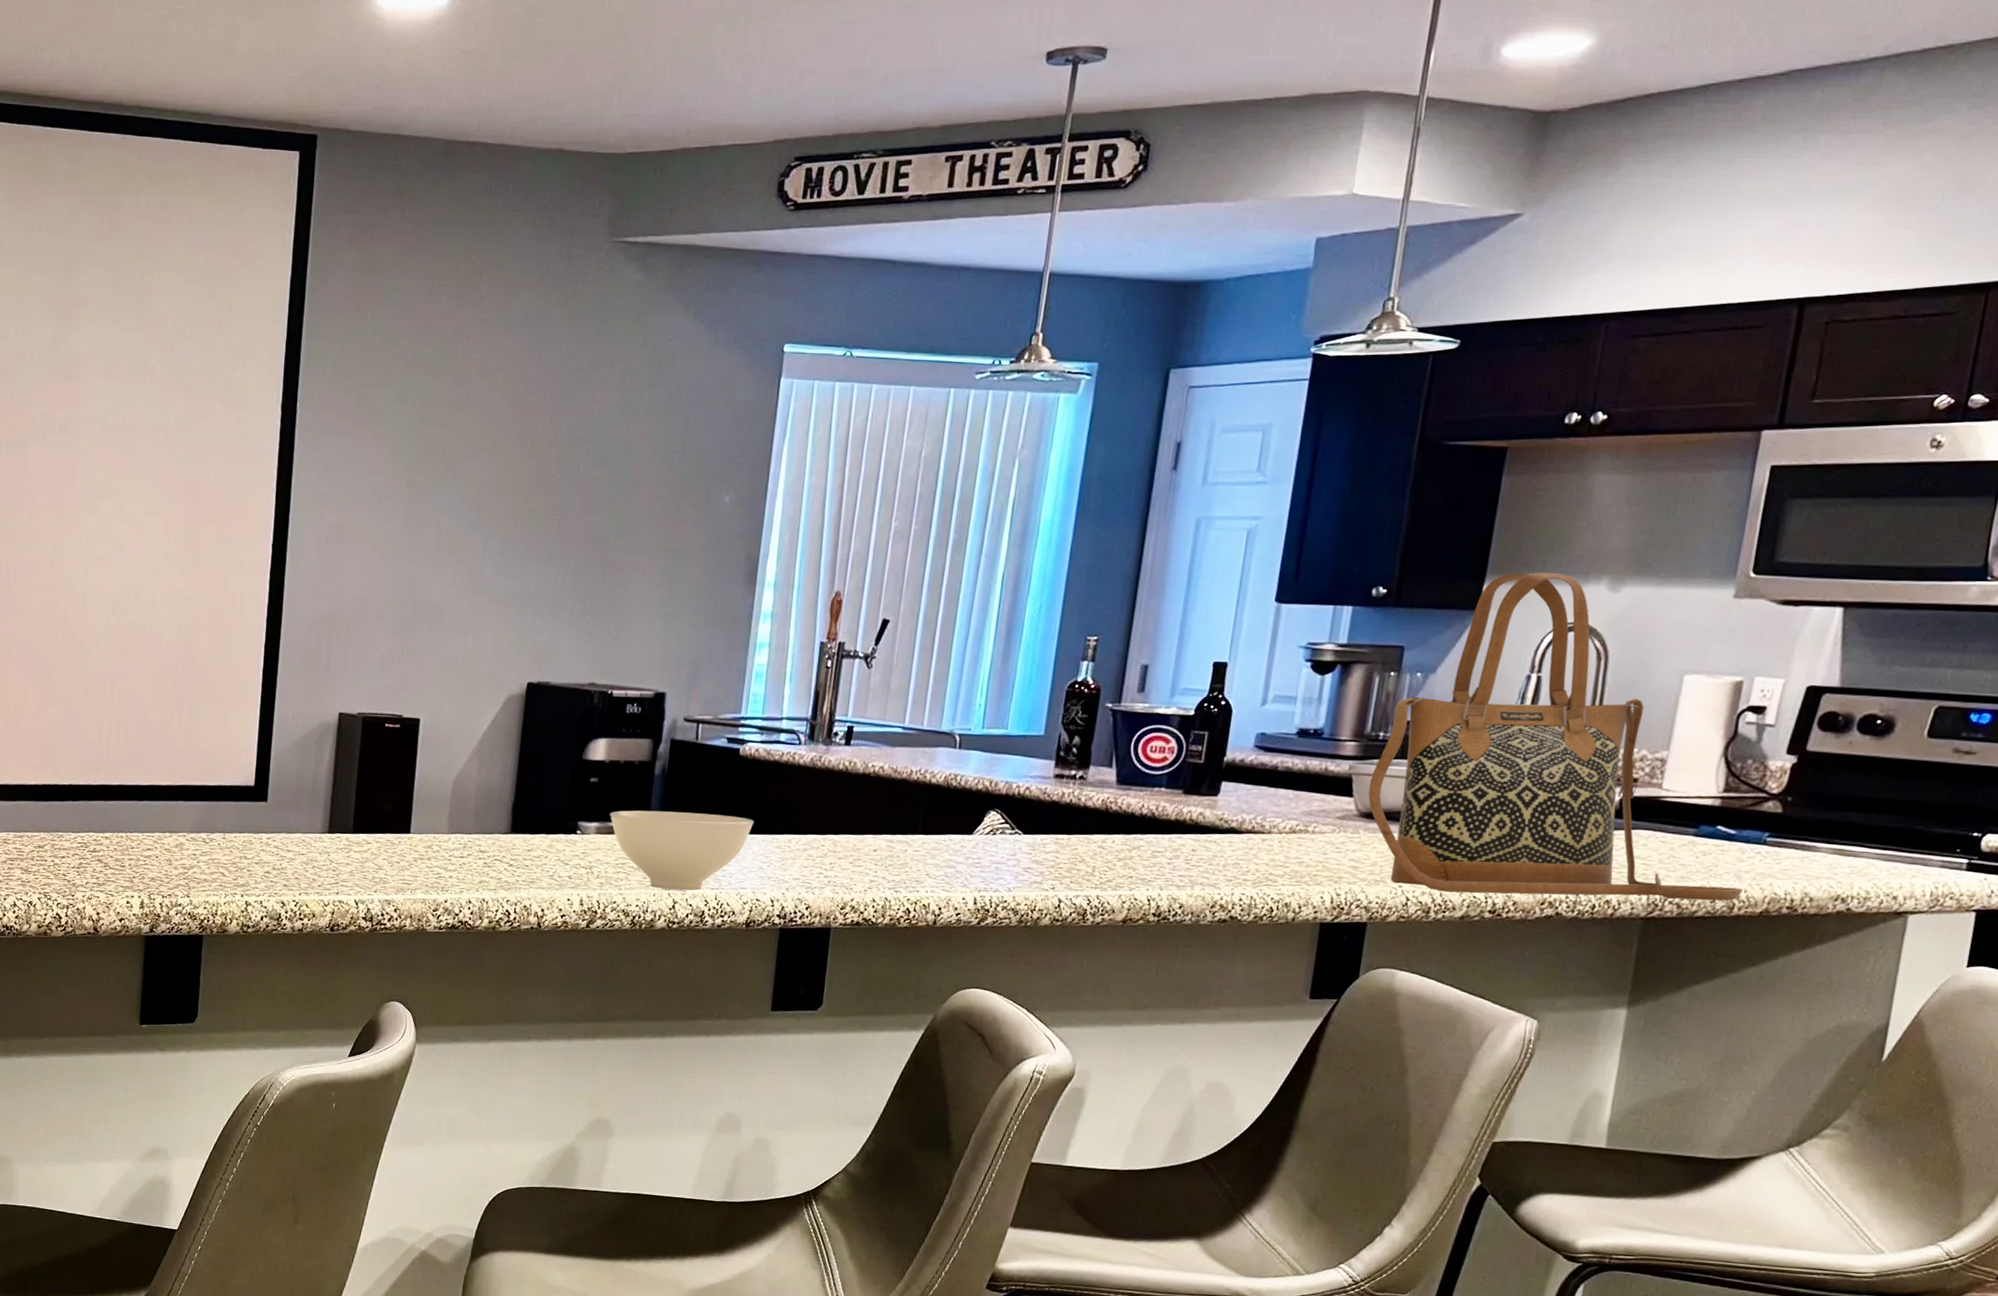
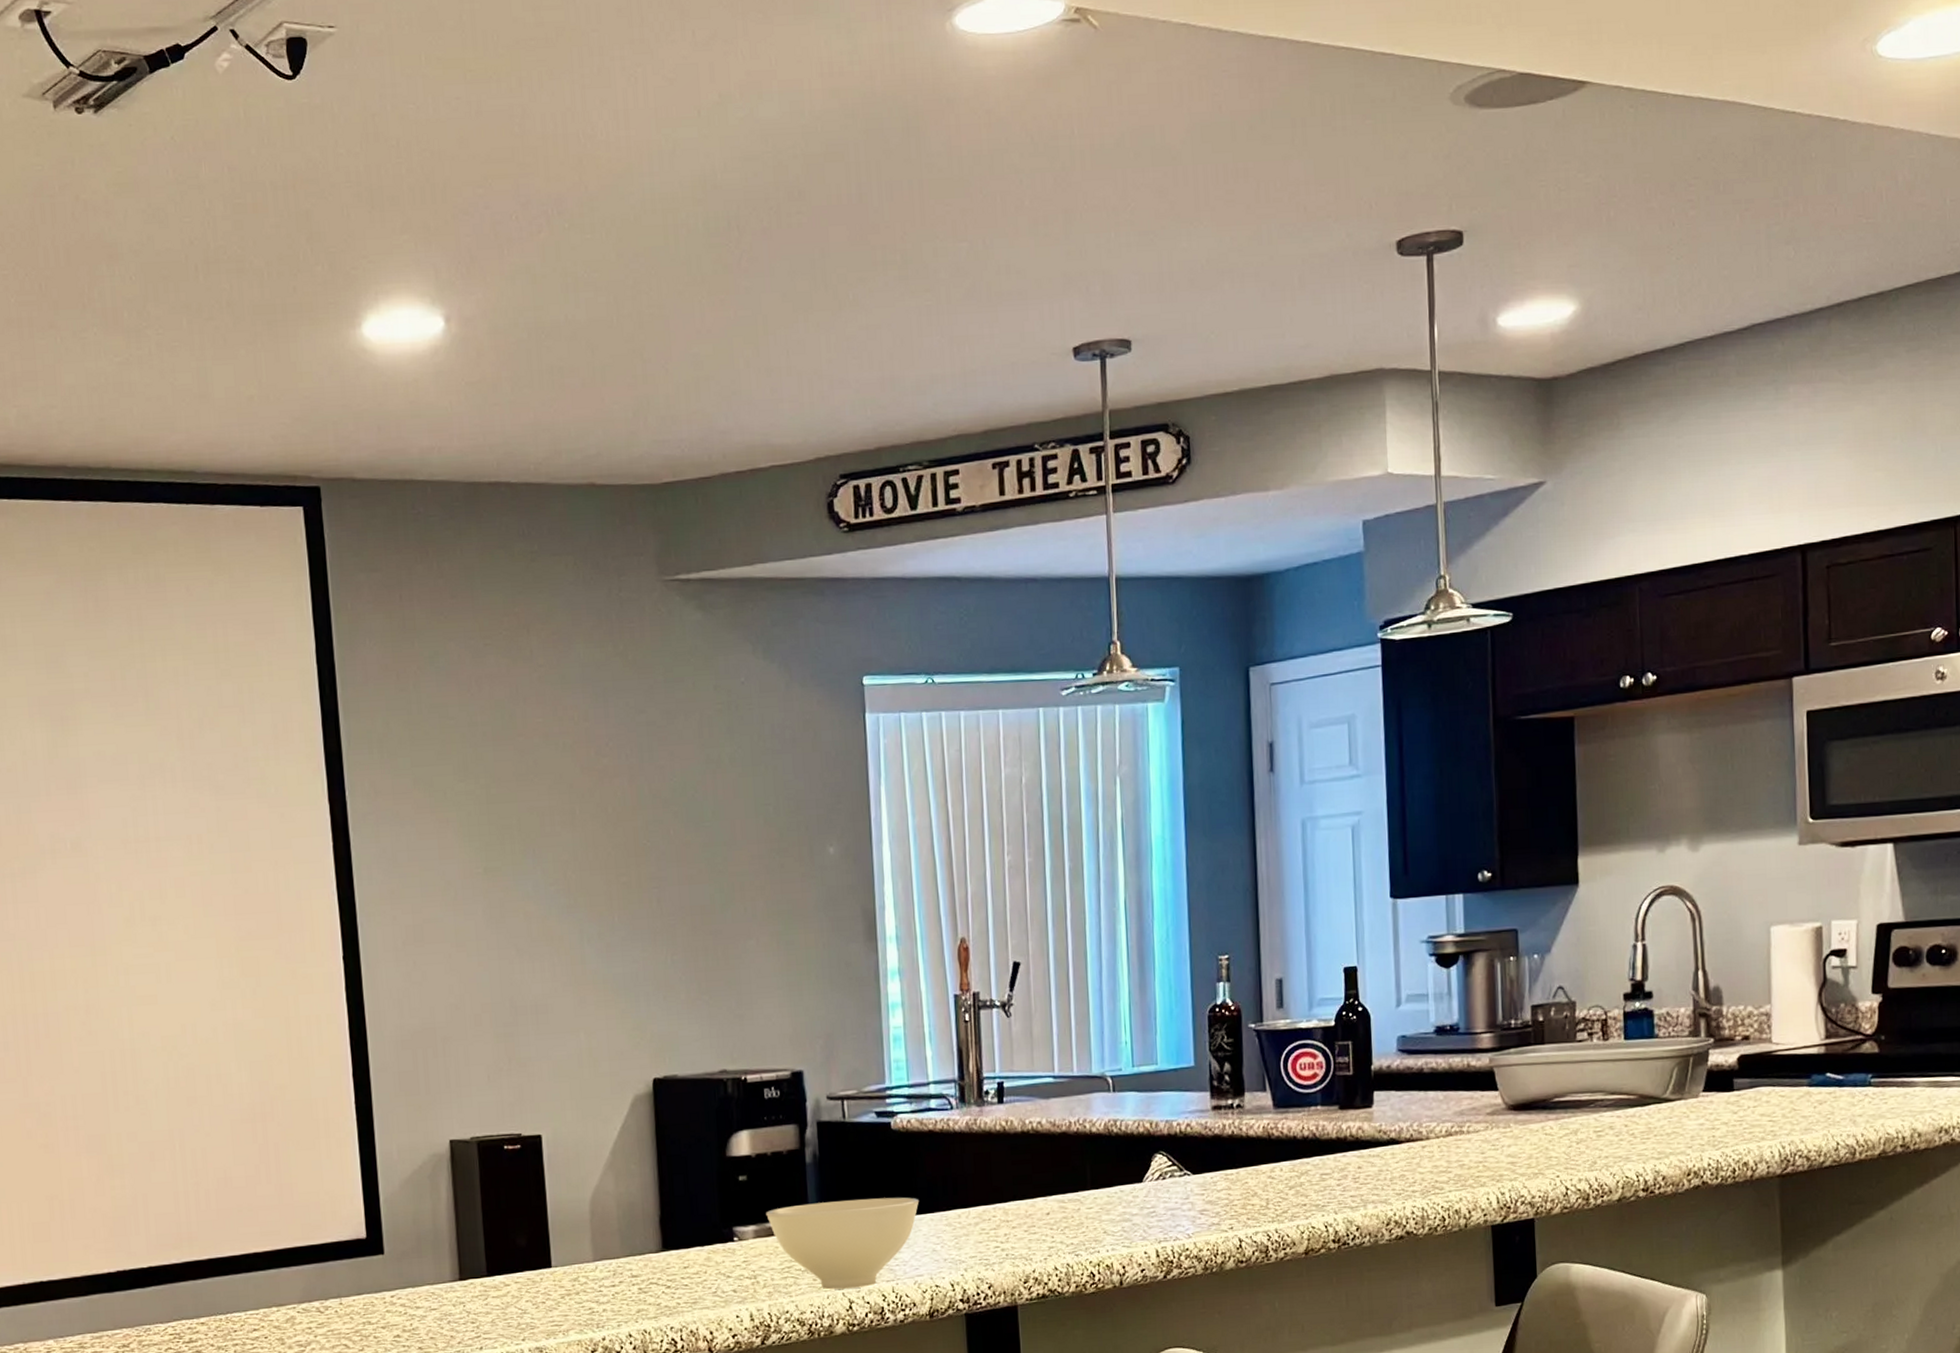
handbag: present [1367,572,1743,901] -> none [1510,838,1860,1176]

